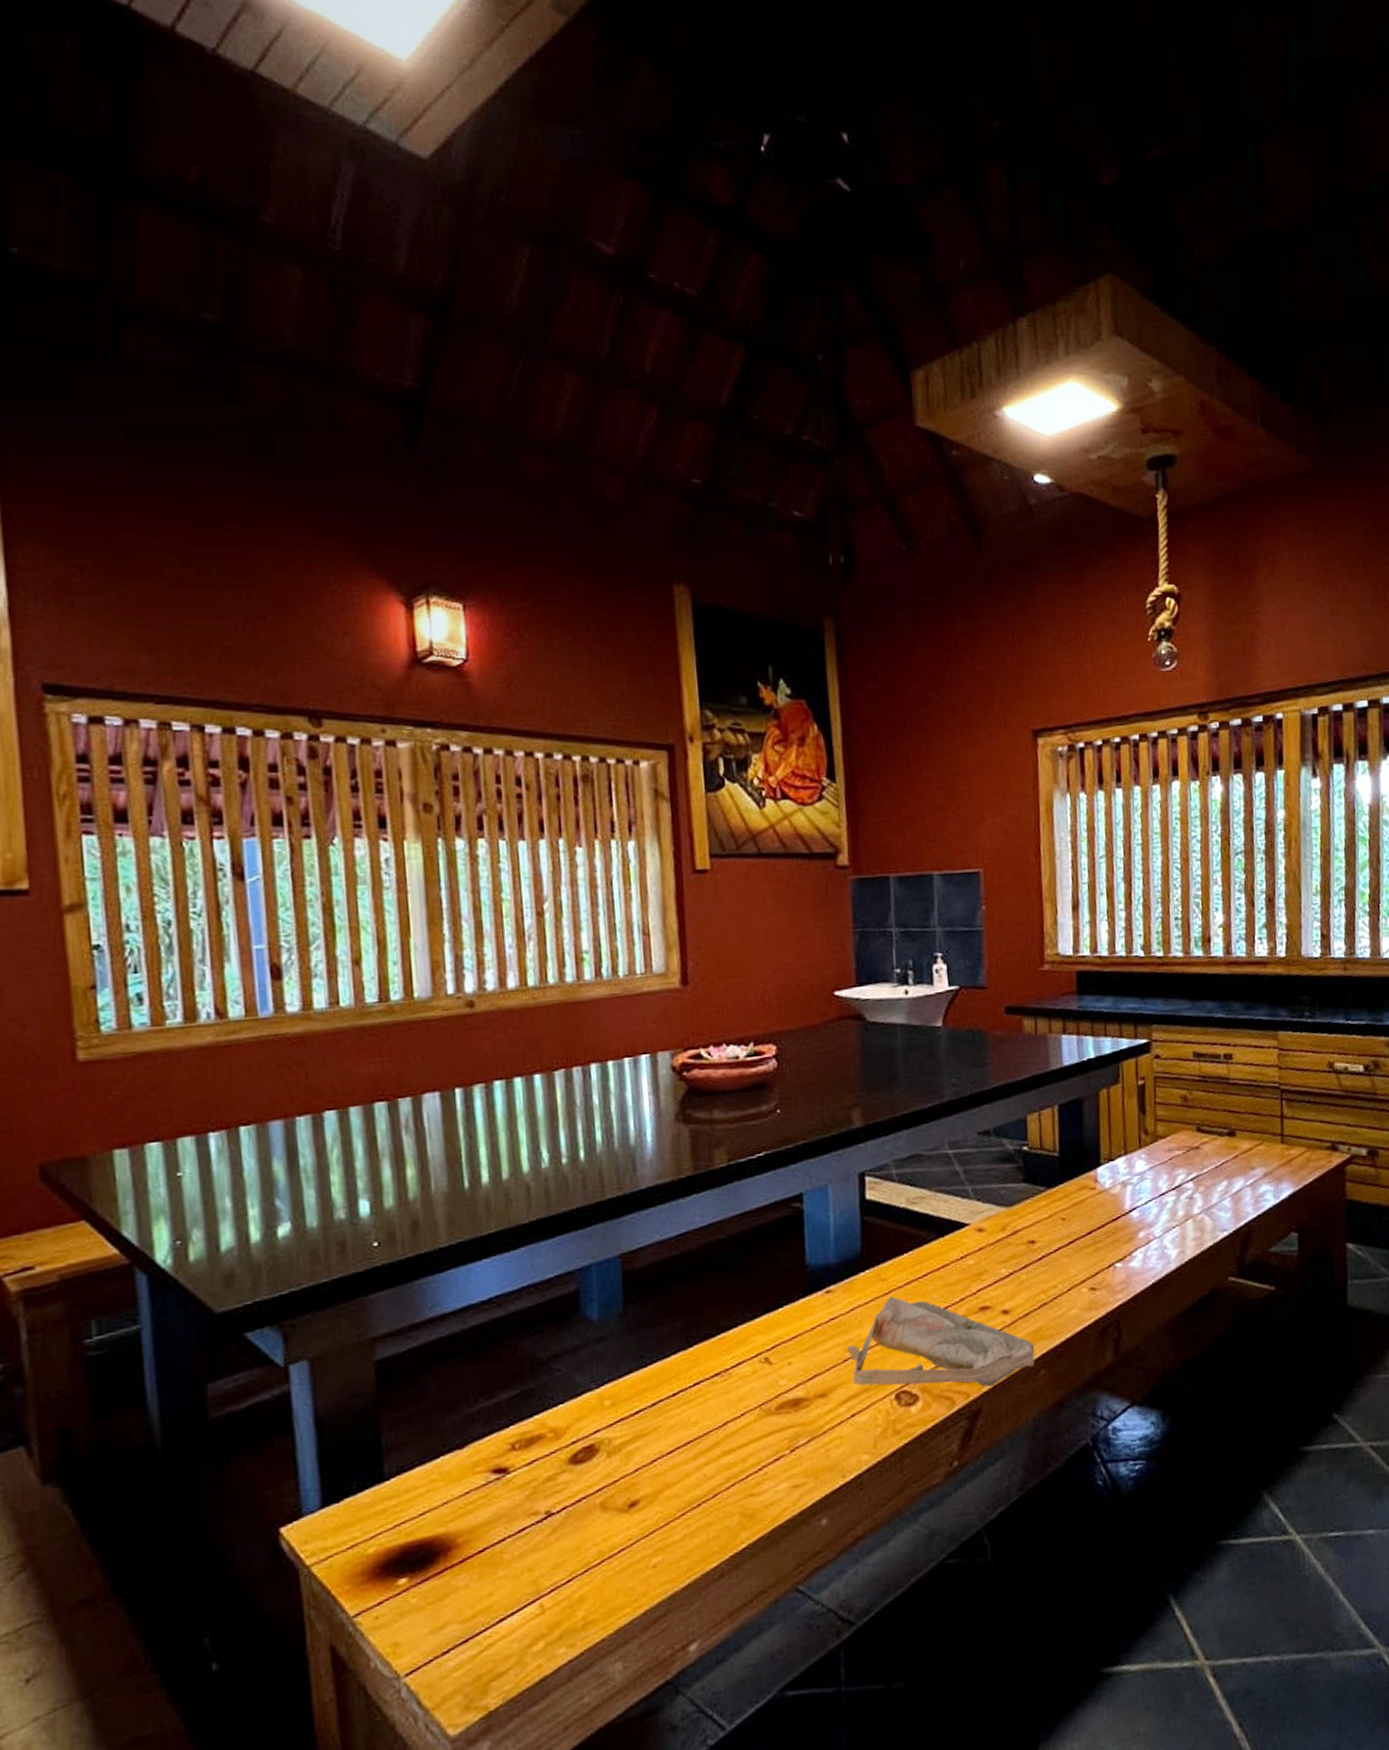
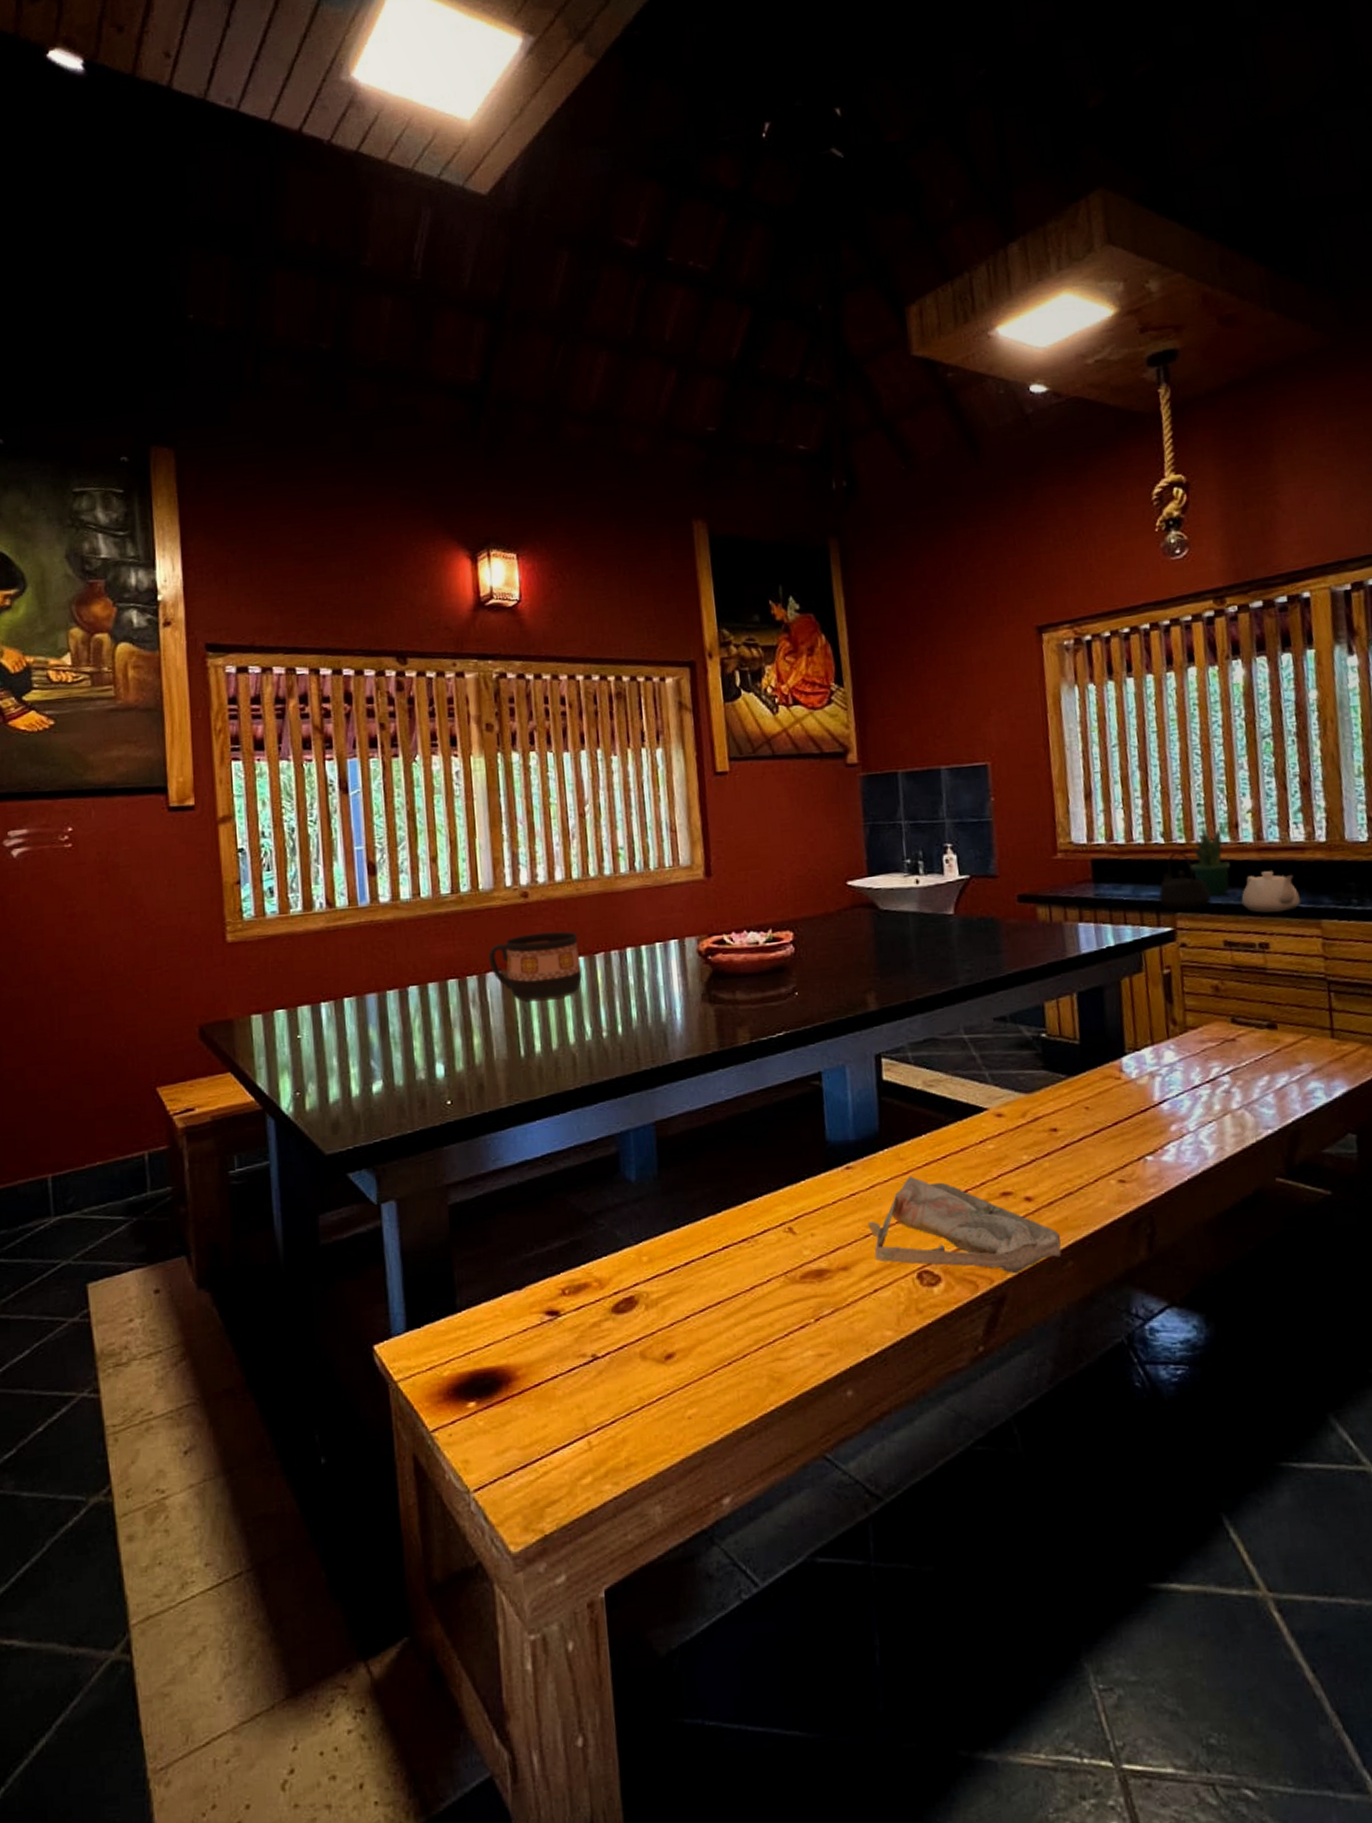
cup: none [425,1045,538,1126] -> present [488,931,582,1002]
kettle: none [1136,964,1184,1024] -> present [1158,851,1212,912]
planter: none [1167,940,1202,1009] -> present [1190,826,1230,897]
teapot: none [1210,984,1262,1025] -> present [1241,871,1302,913]

